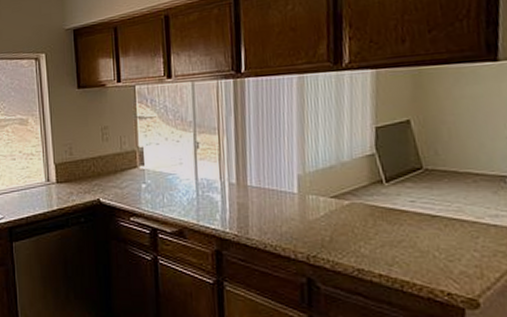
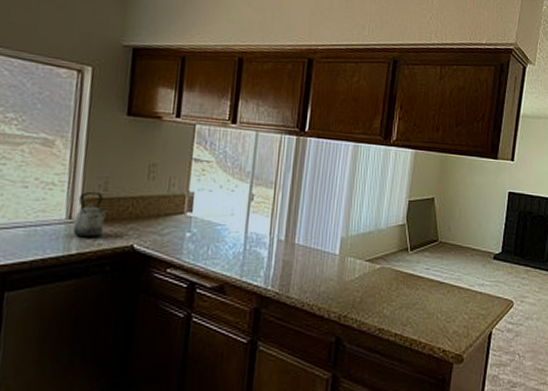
kettle: none [52,156,76,196] -> present [73,191,108,238]

